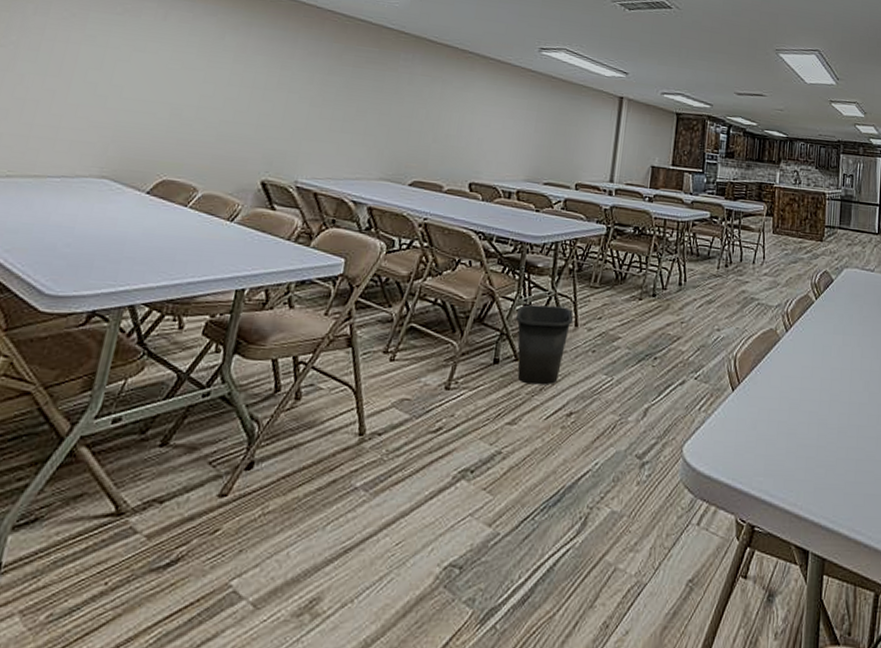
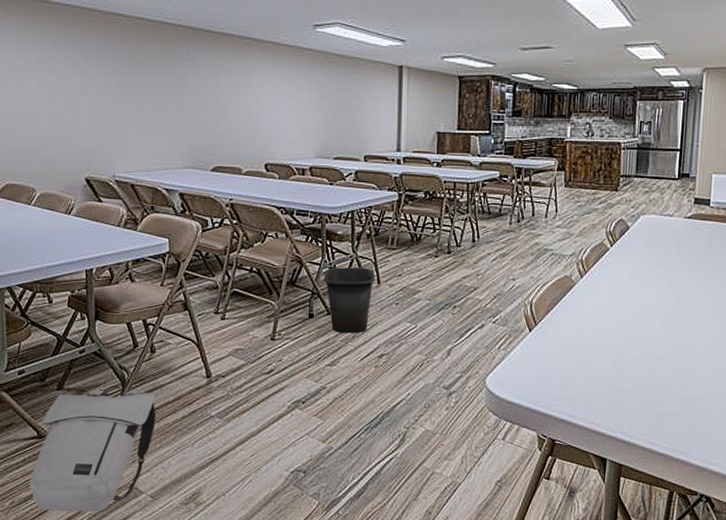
backpack: none [82,442,290,630] -> present [30,385,157,513]

